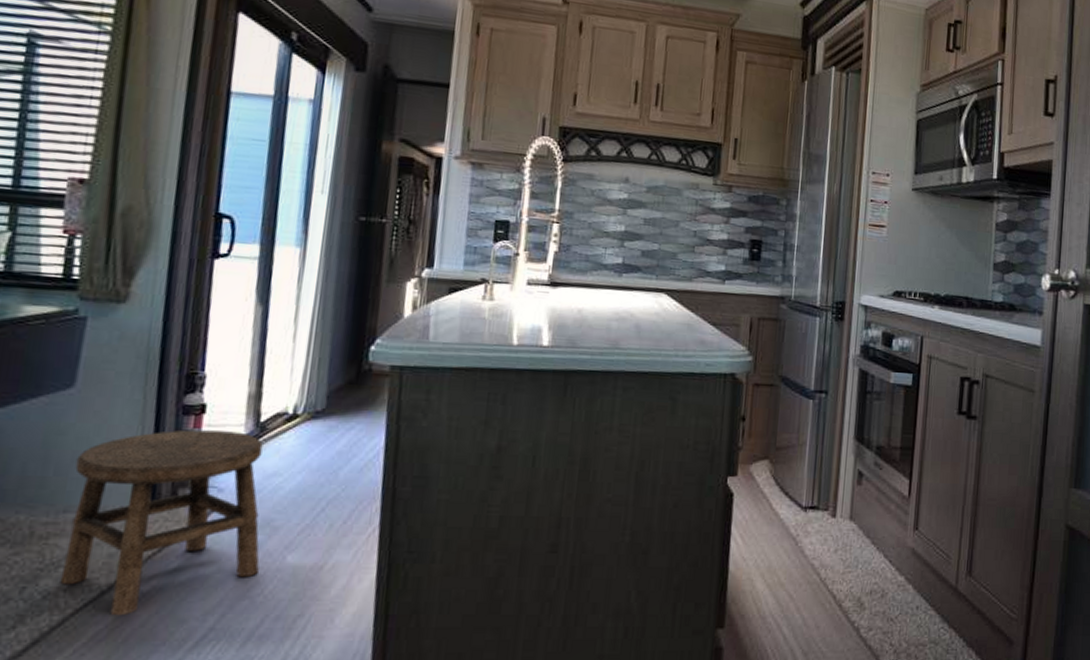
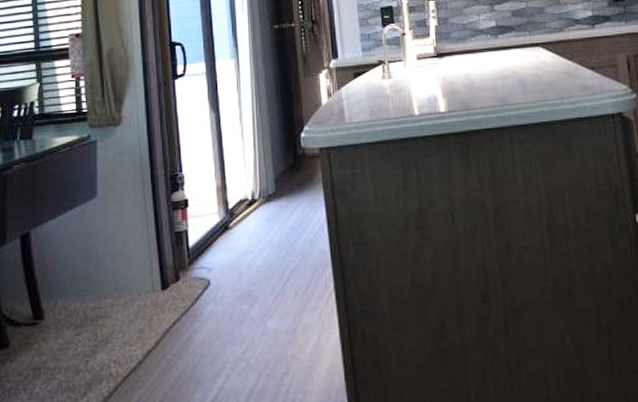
stool: present [60,429,263,616] -> none [107,219,248,381]

